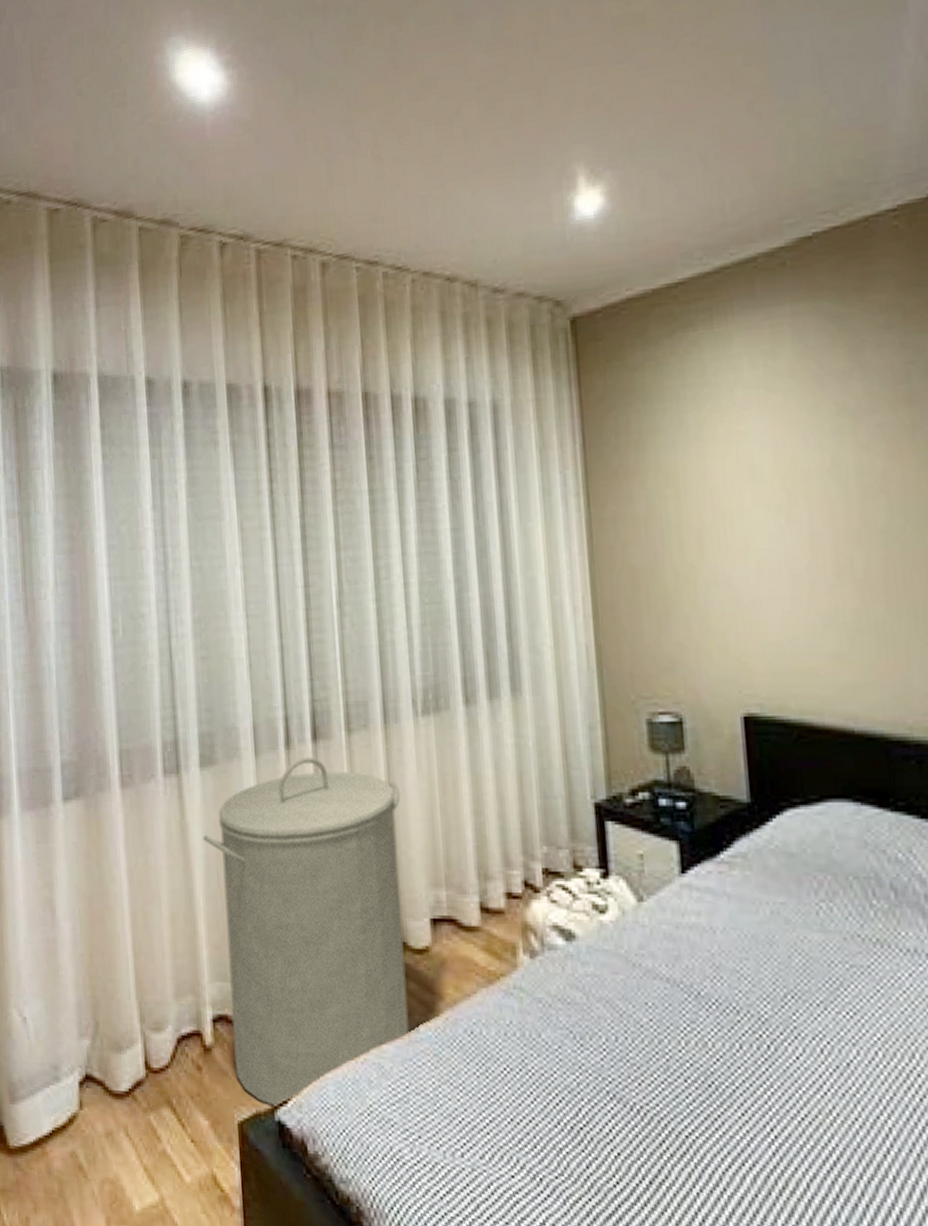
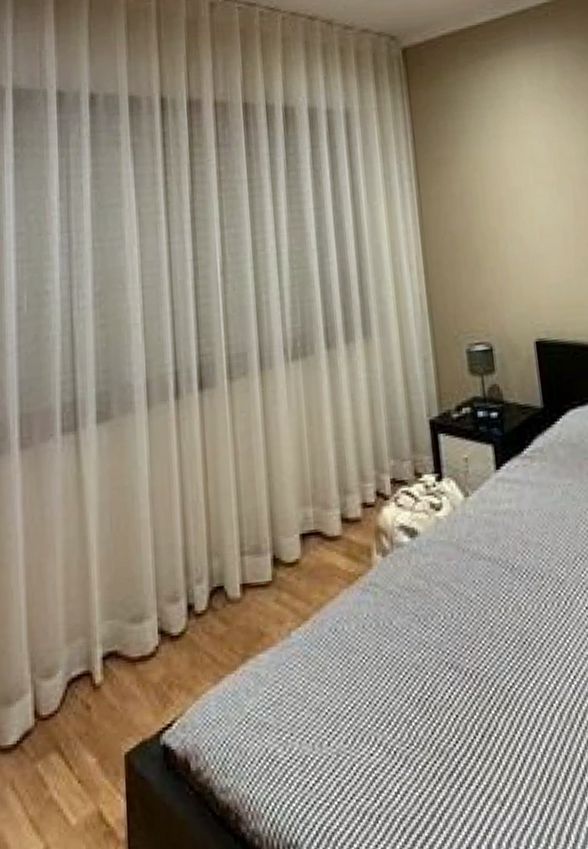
laundry hamper: present [203,757,410,1108] -> none [98,404,283,732]

